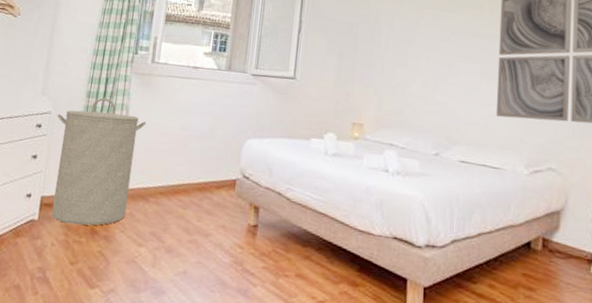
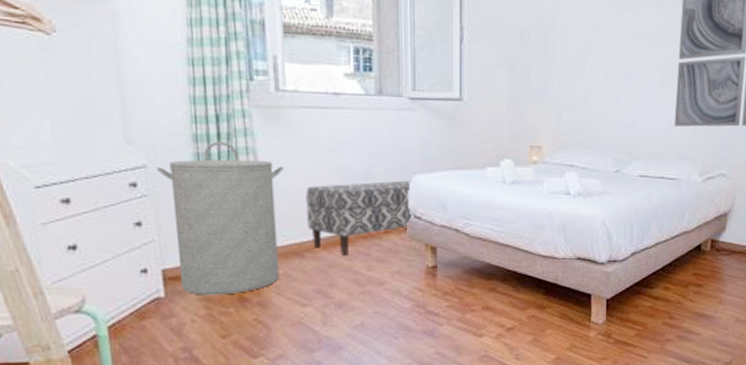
bench: none [155,140,246,205] -> present [306,180,413,257]

